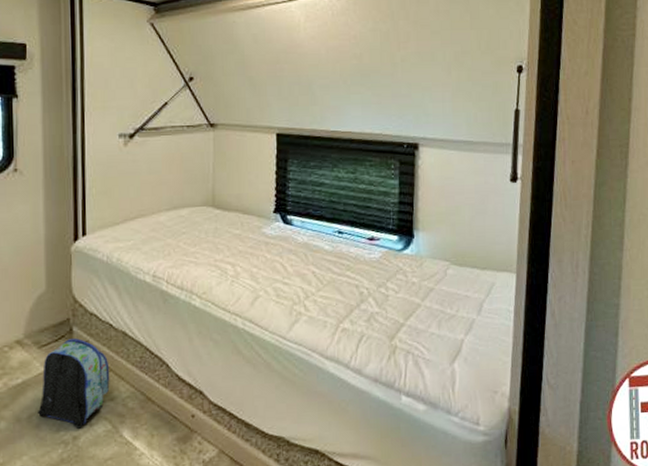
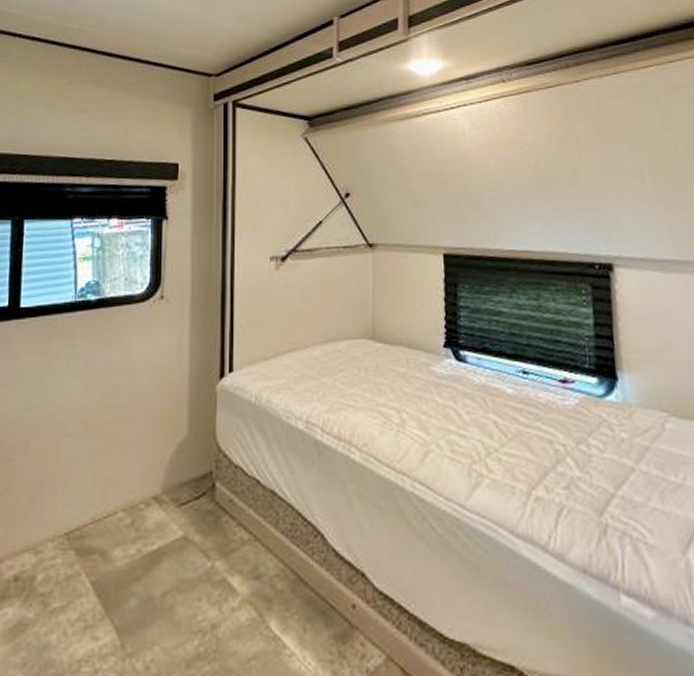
backpack: present [38,338,110,429] -> none [173,497,256,614]

